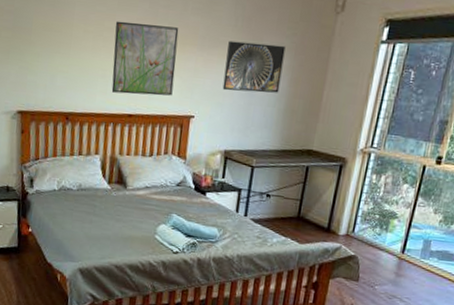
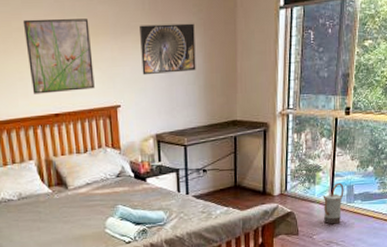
watering can: none [390,234,420,279] -> present [323,182,344,225]

